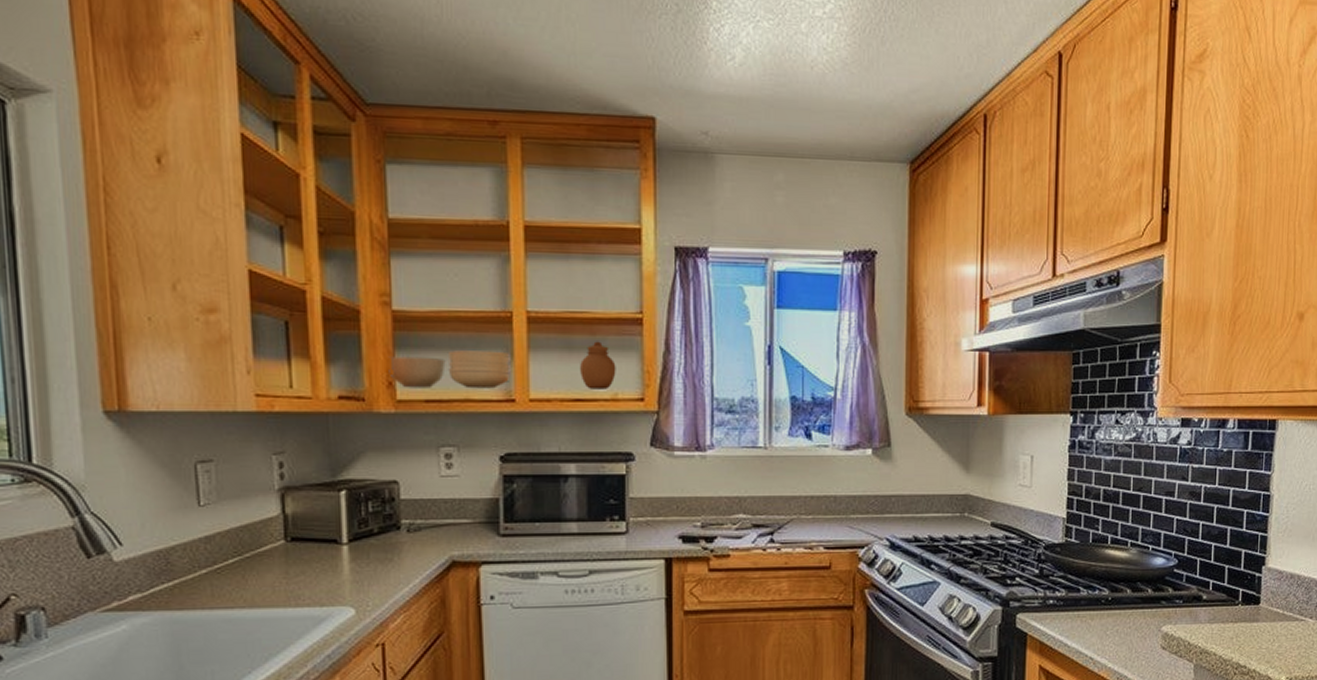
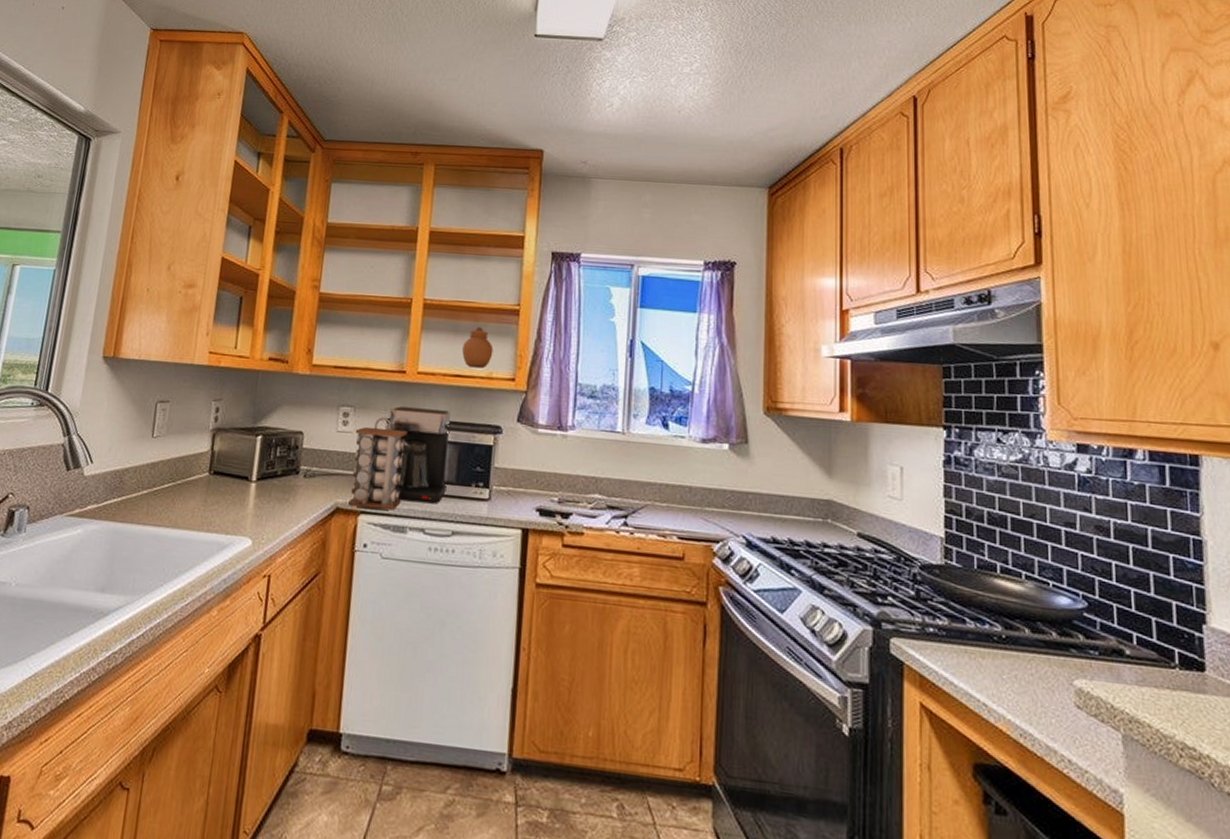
bowl: present [388,356,446,388] -> none [309,329,355,357]
bowl: present [447,350,511,389] -> none [355,327,407,361]
spice rack: none [462,454,528,559] -> present [348,416,408,511]
coffee maker: none [502,441,578,545] -> present [389,406,450,504]

